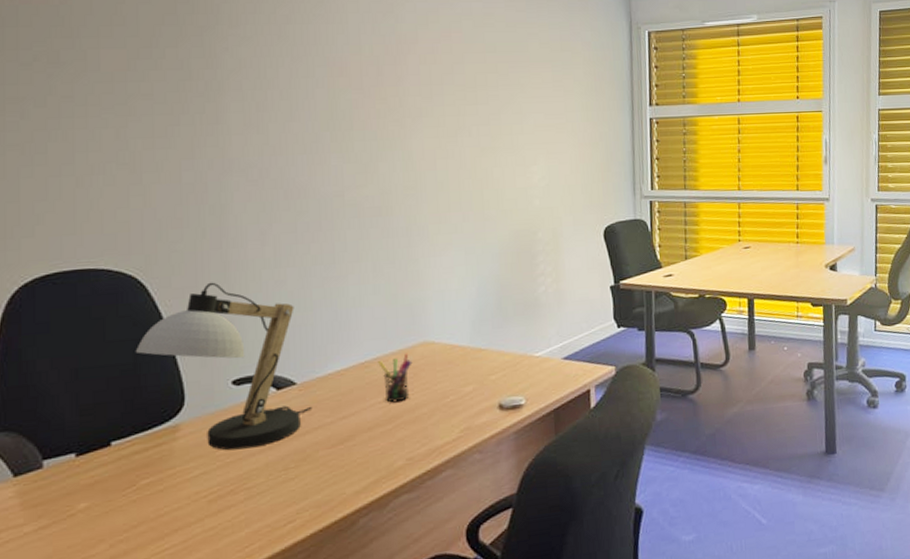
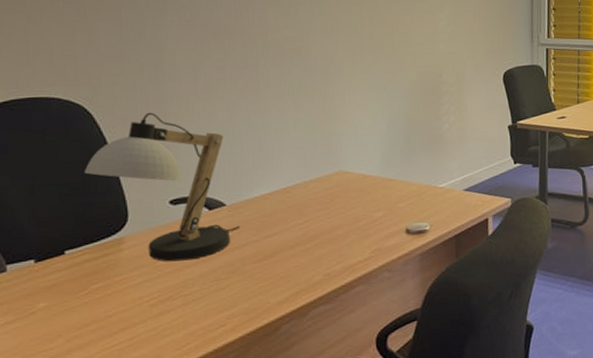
pen holder: present [378,353,413,403] -> none [298,181,329,225]

